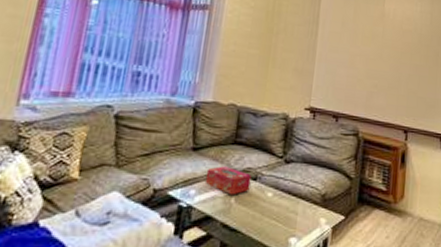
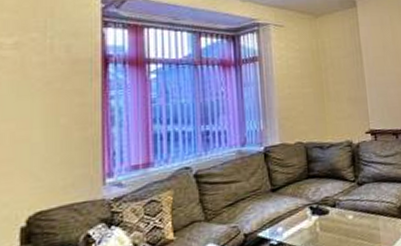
tissue box: present [205,166,251,195] -> none [288,200,331,225]

